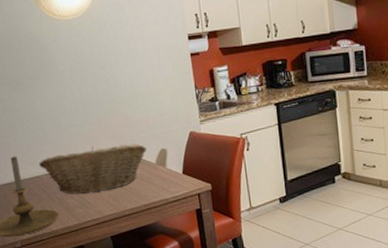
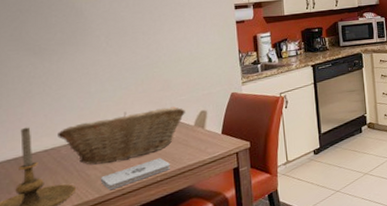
notepad: none [77,193,137,218] -> present [100,157,170,190]

